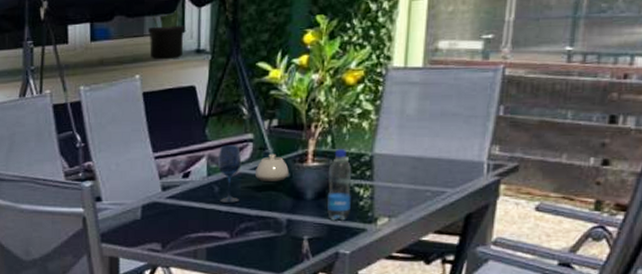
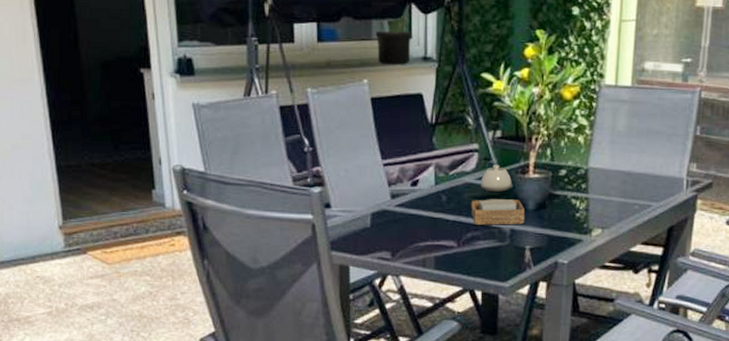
wineglass: present [217,145,242,203] -> none [444,154,468,212]
napkin holder: none [244,189,303,215] -> present [470,199,525,225]
bottle: present [327,149,352,221] -> none [547,162,569,231]

